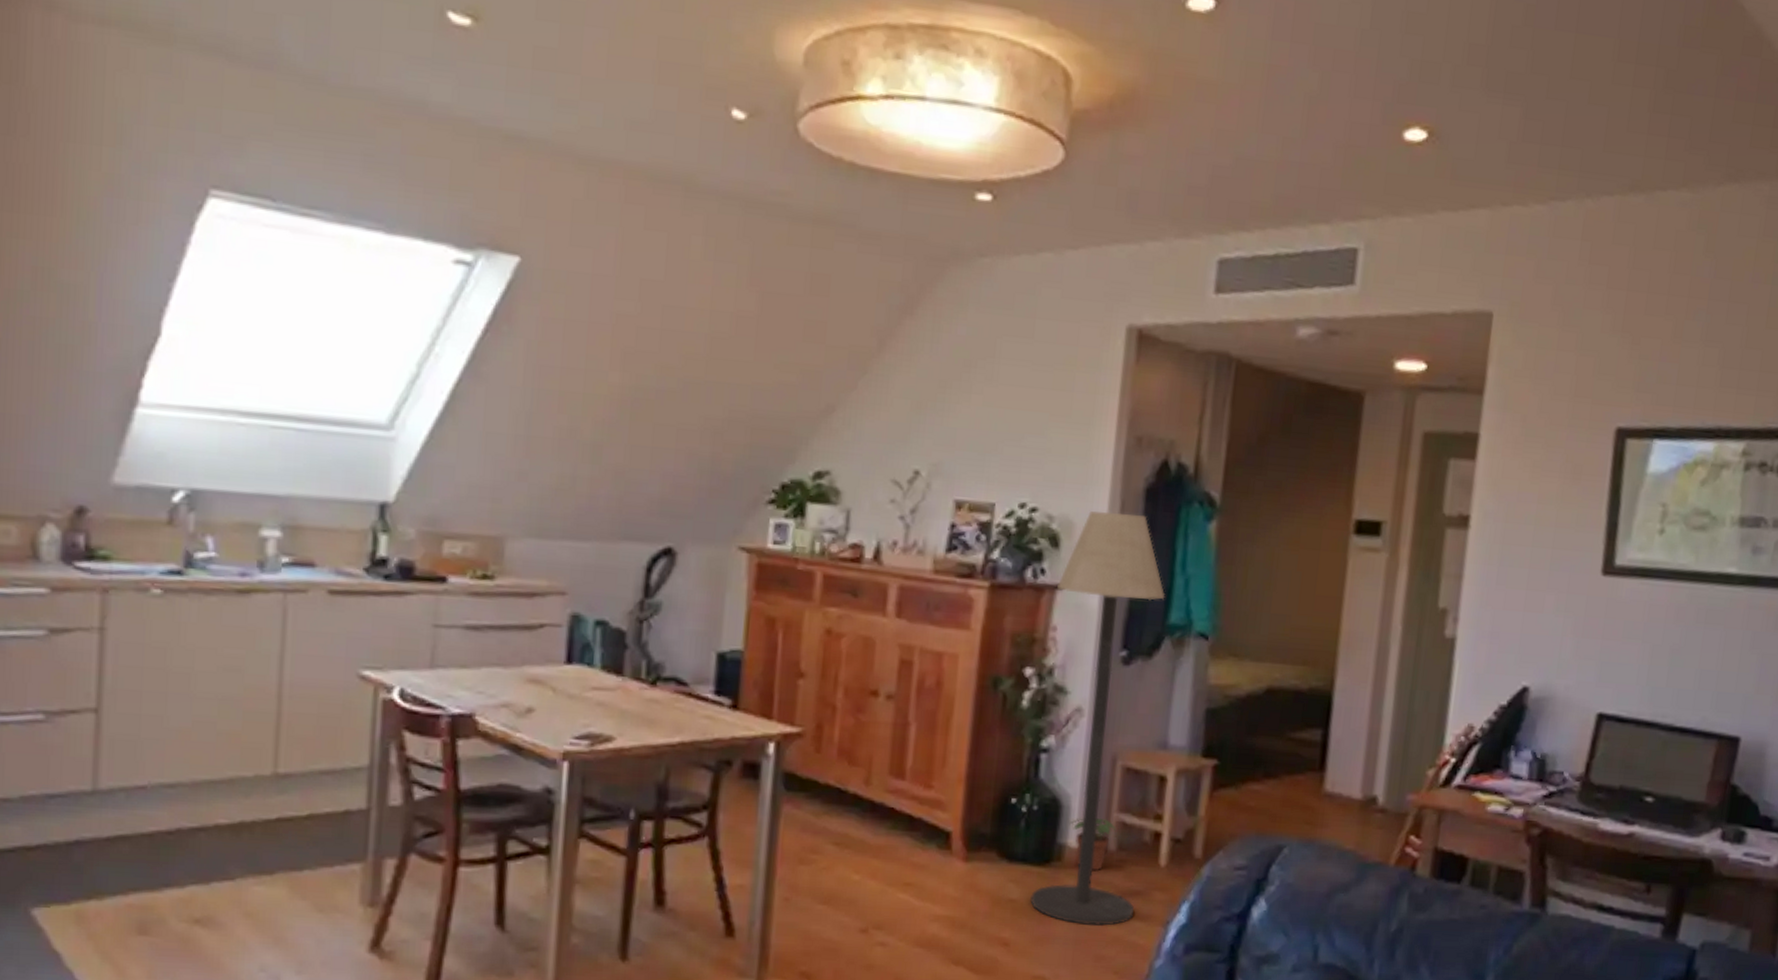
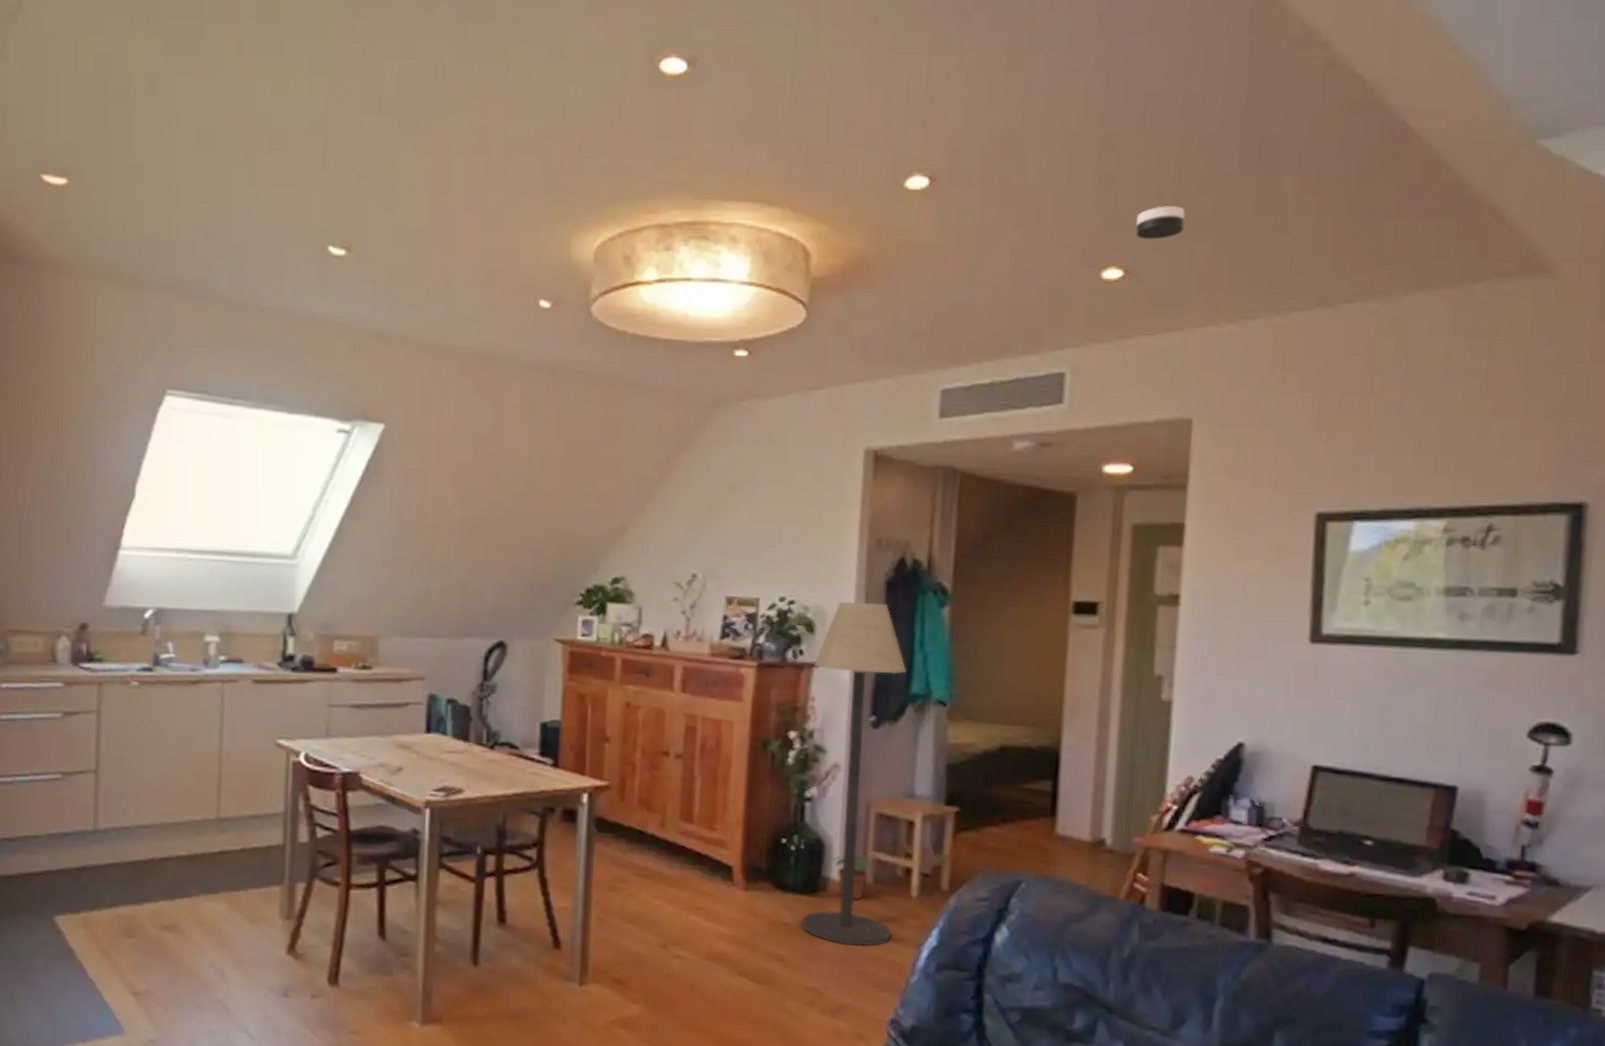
smoke detector: none [1442,59,1498,99] -> present [1135,206,1186,240]

